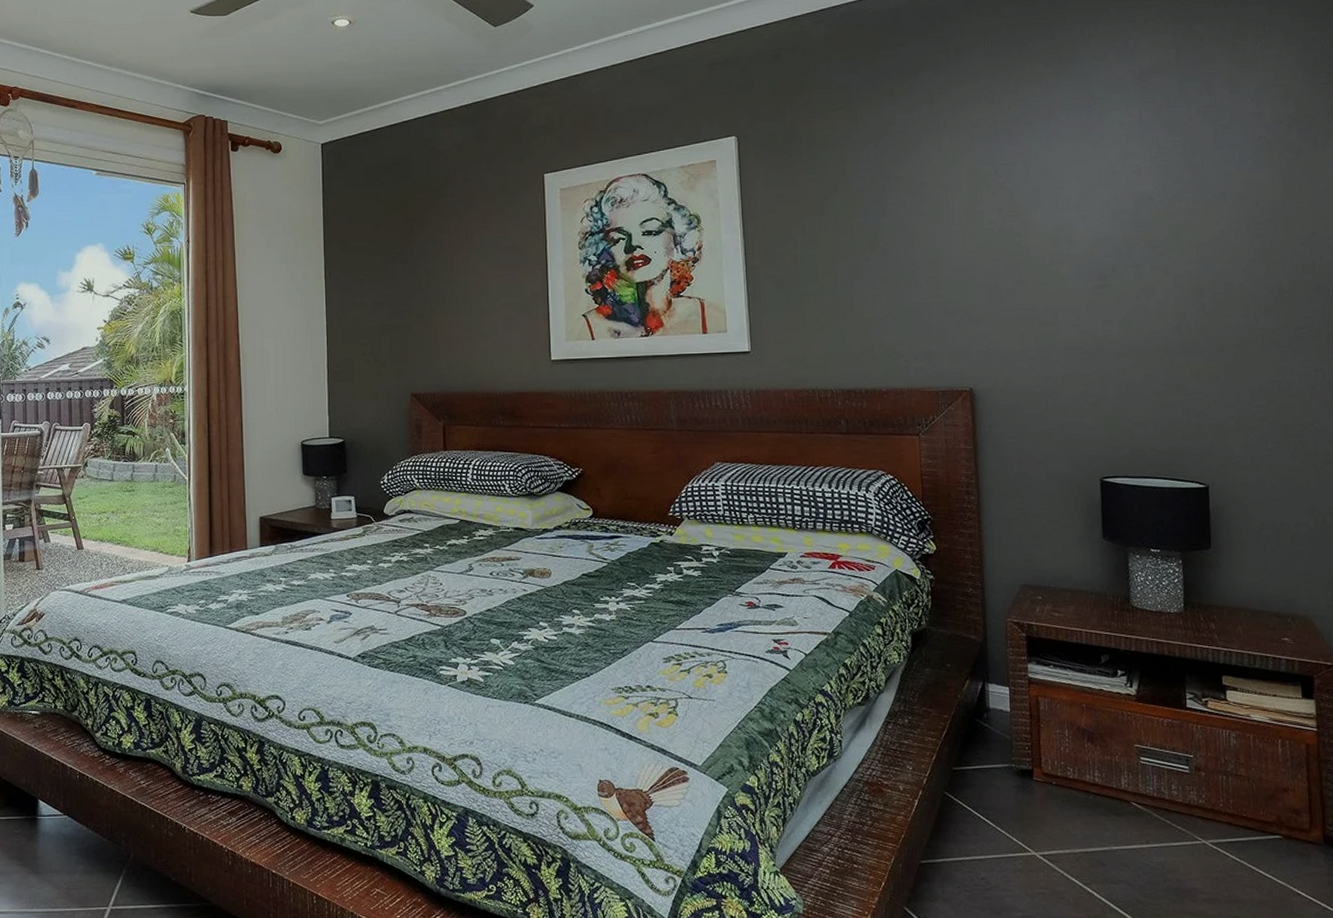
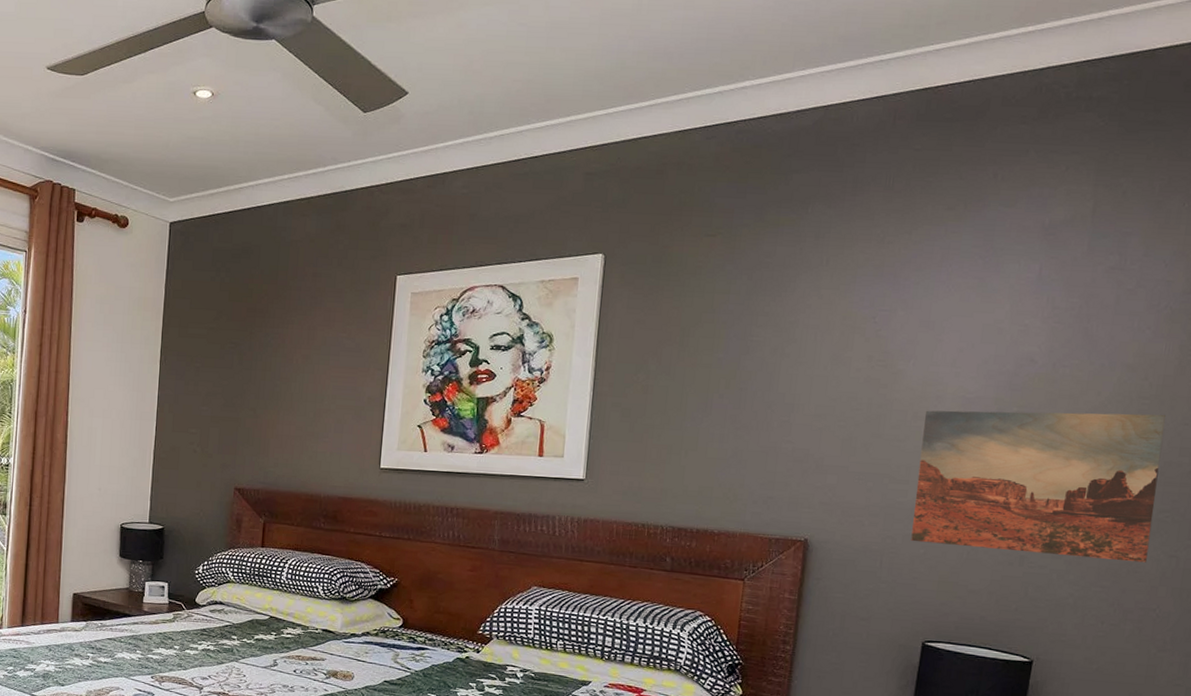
wall art: none [1060,236,1294,381] -> present [911,410,1166,563]

